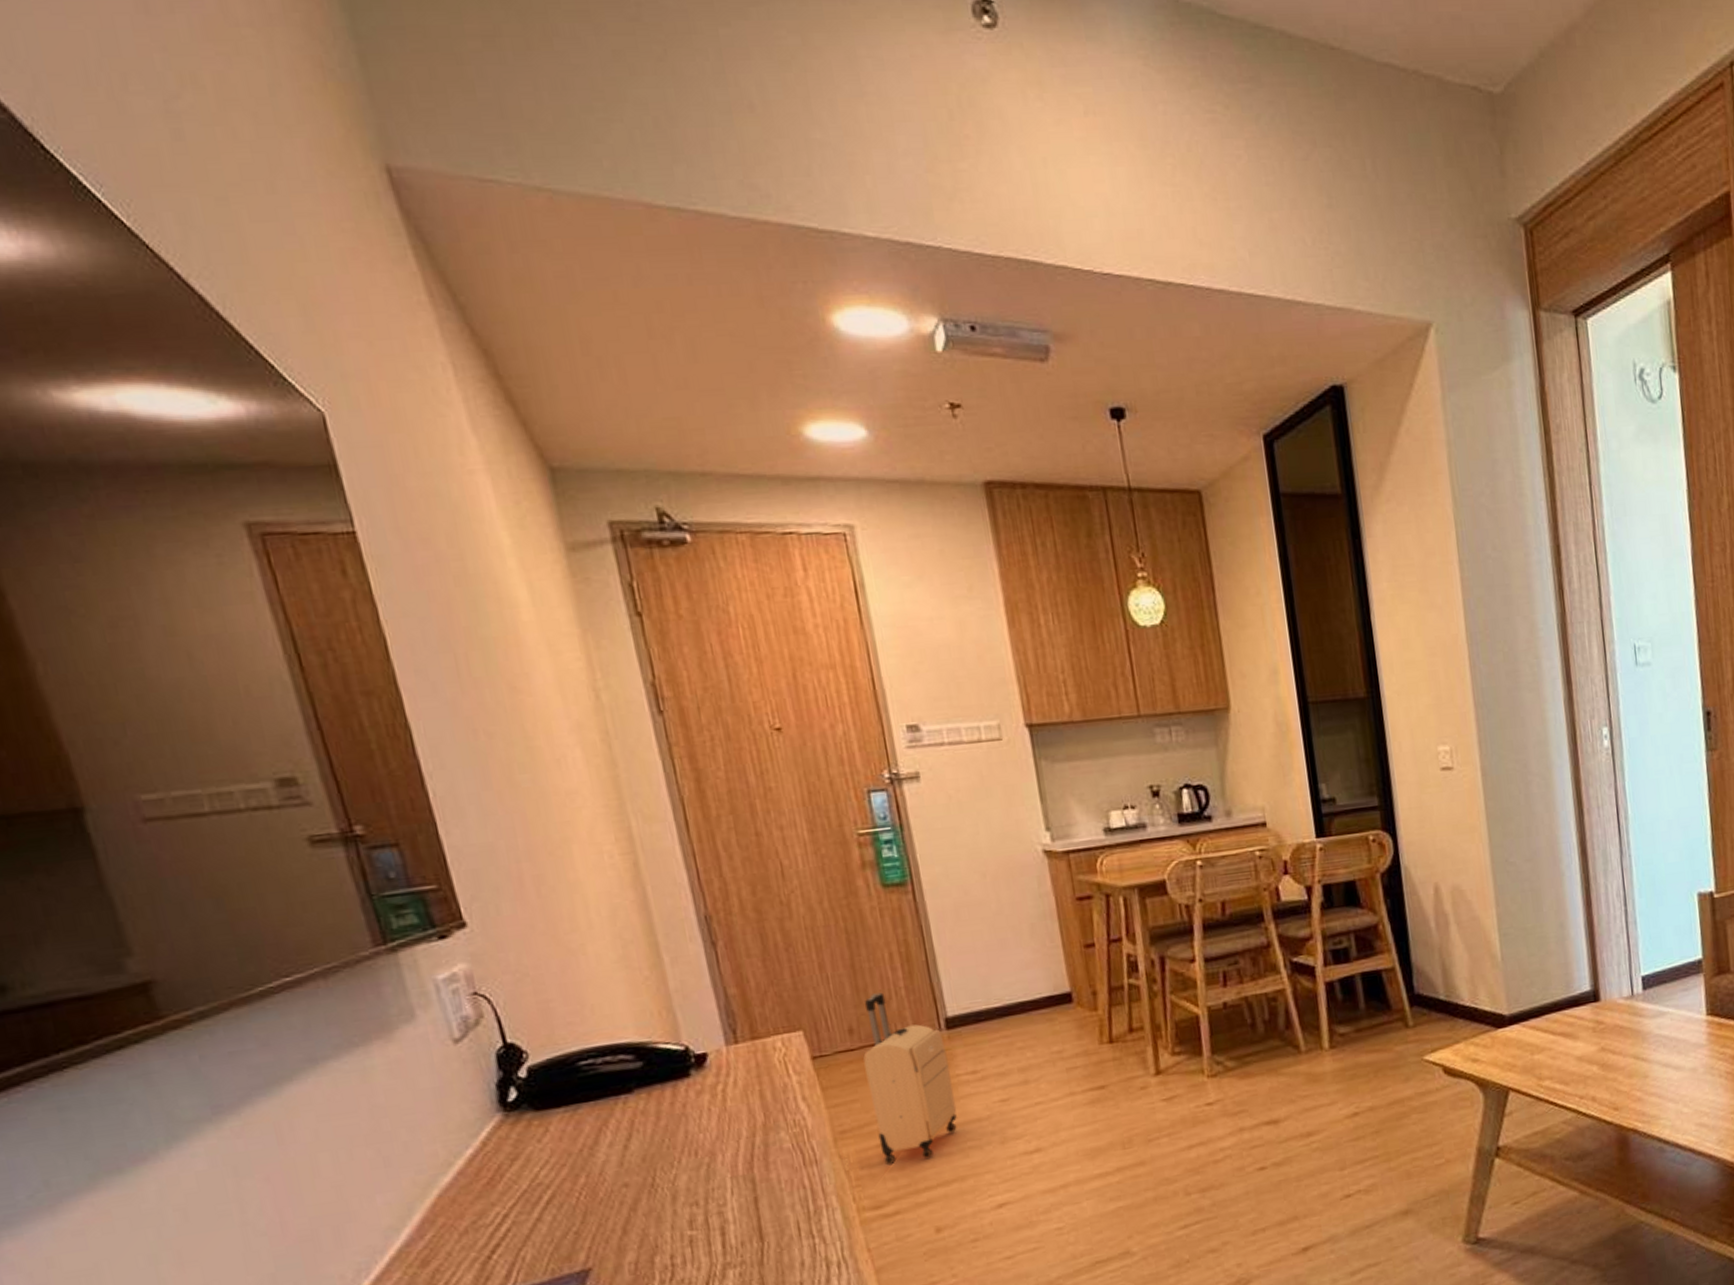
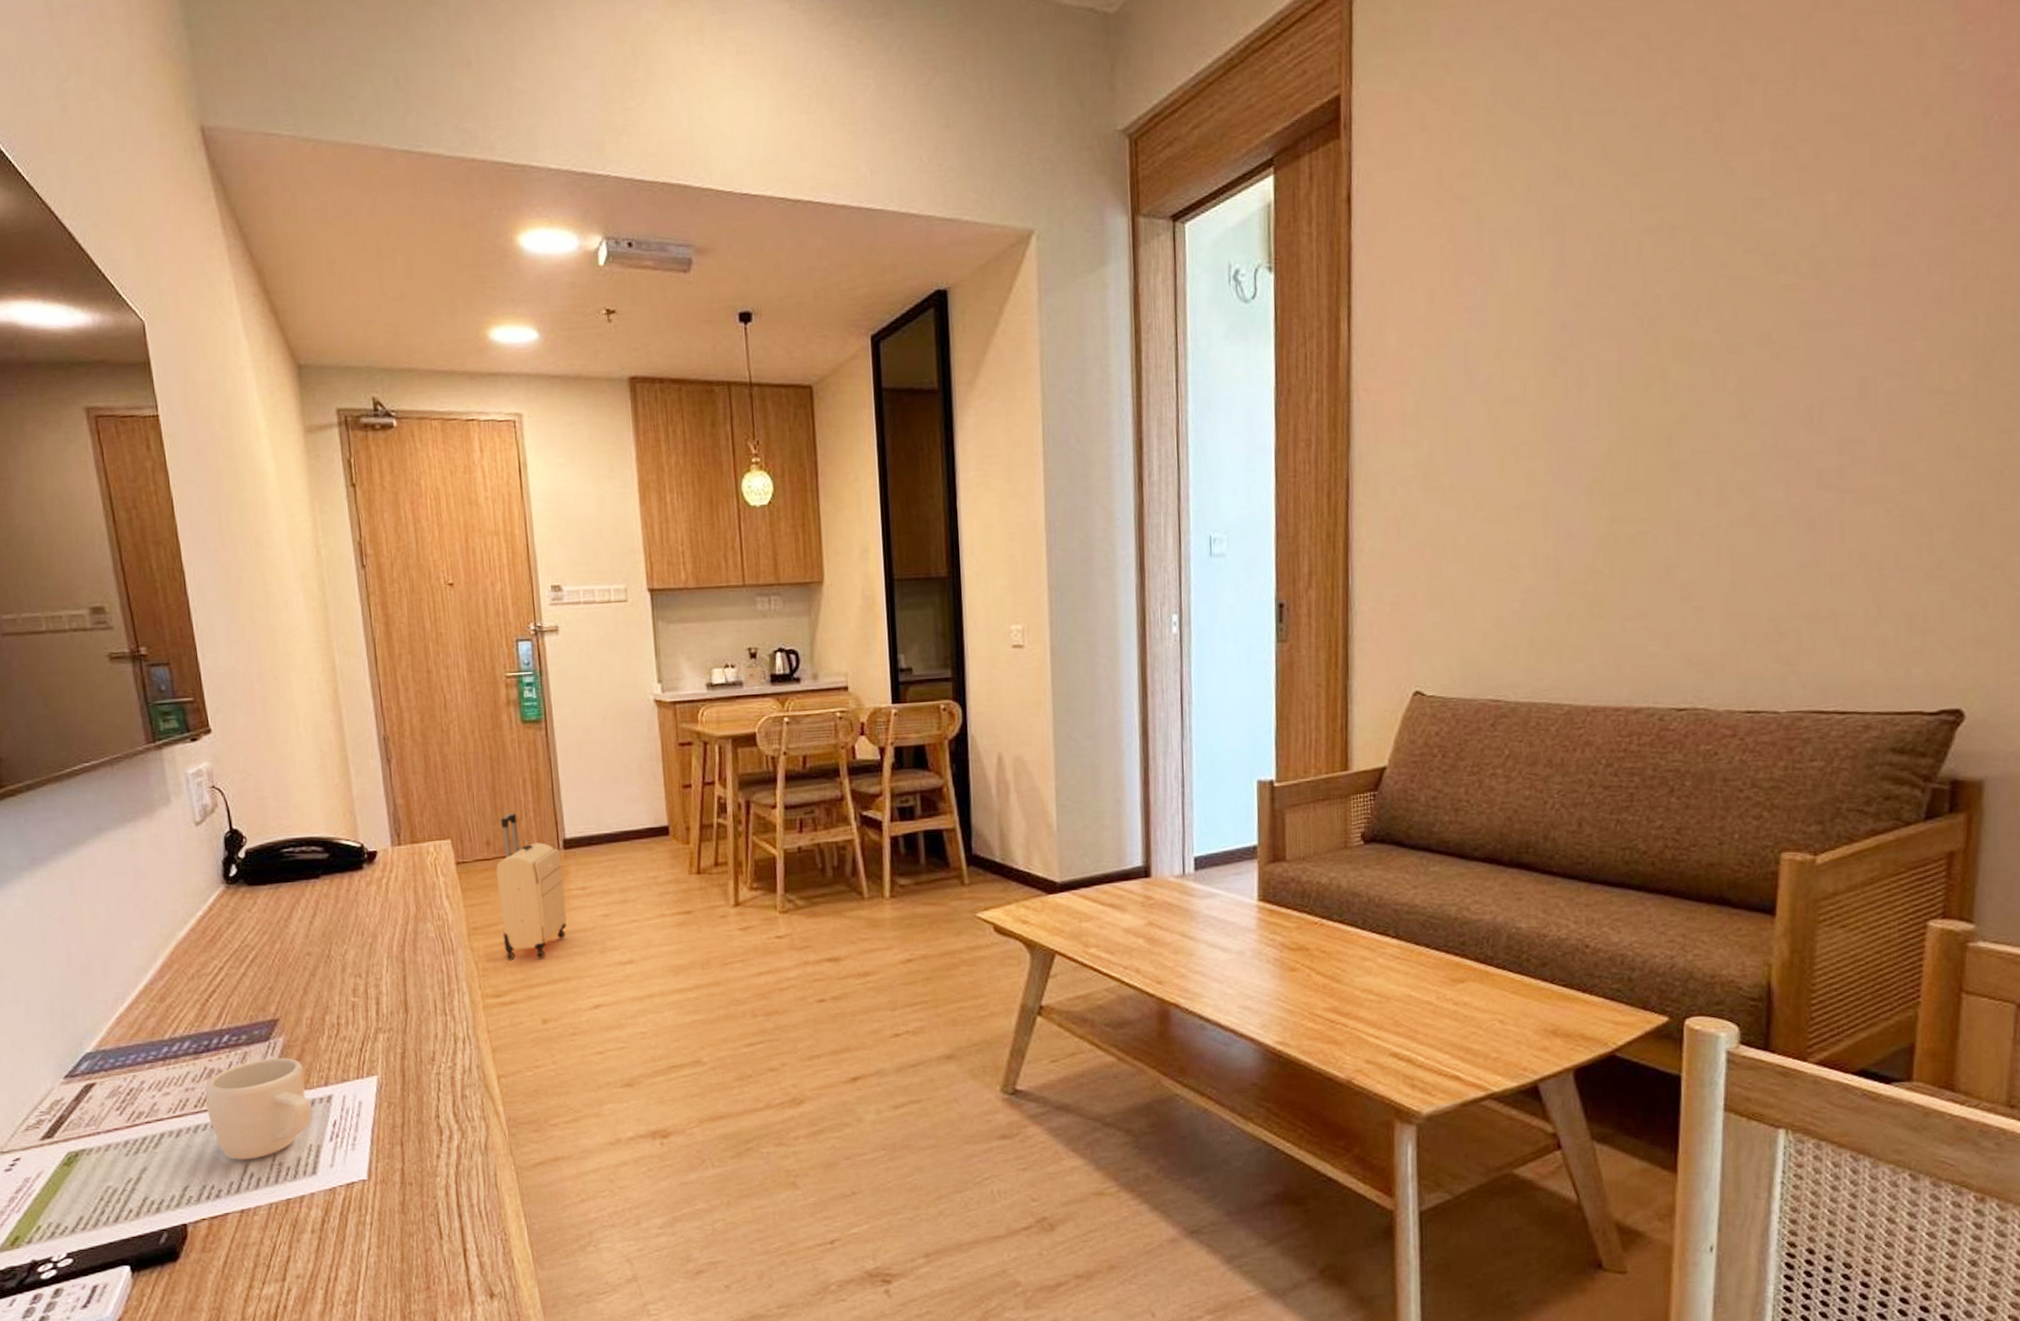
mug: none [1145,803,1176,830] -> present [743,665,769,687]

